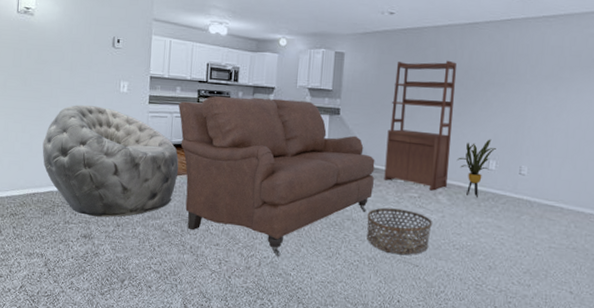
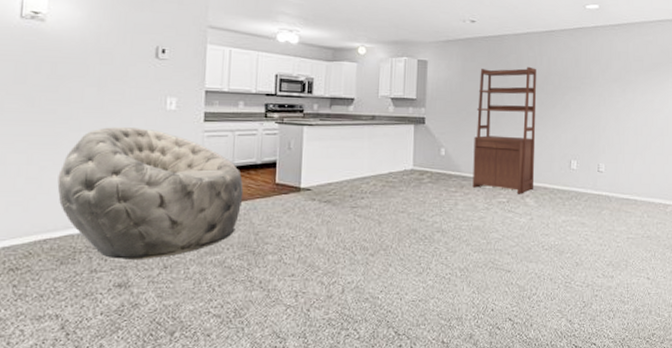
sofa: present [178,96,375,257] -> none [242,109,463,281]
basket: present [367,207,432,255] -> none [457,215,521,262]
house plant: present [456,139,496,199] -> none [541,140,576,198]

